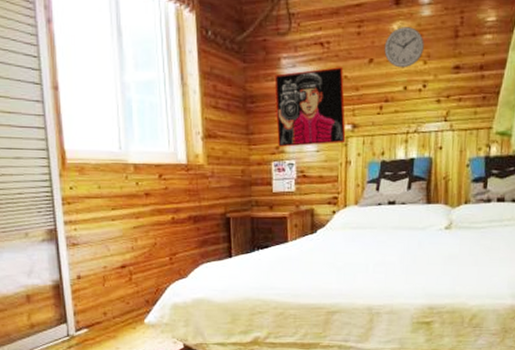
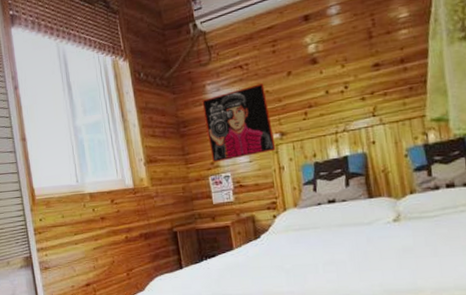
wall clock: present [384,27,424,68] -> none [300,37,340,76]

